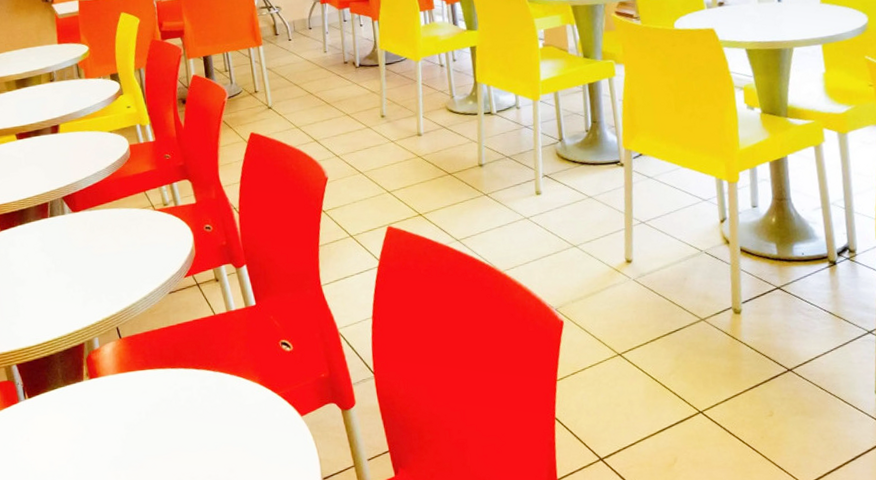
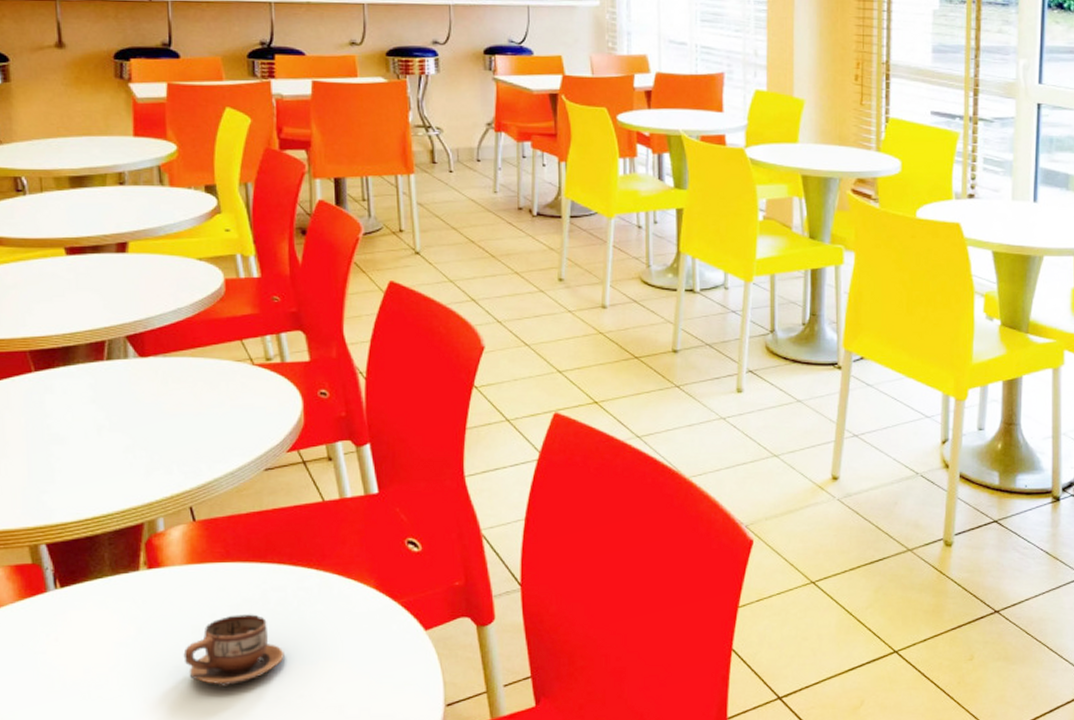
cup: none [120,410,195,472] -> present [183,614,284,687]

